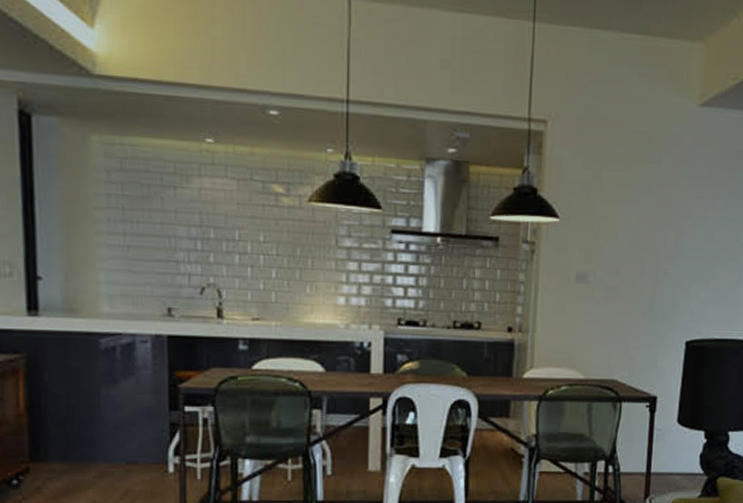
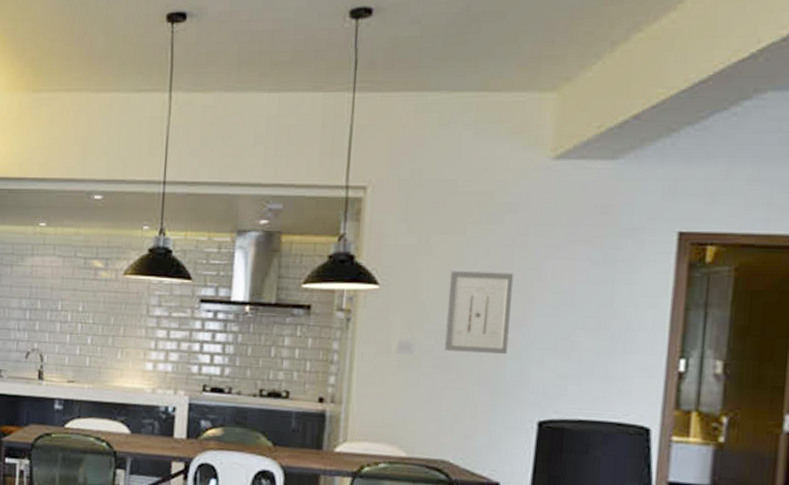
wall art: none [614,206,669,283] -> present [444,271,514,354]

